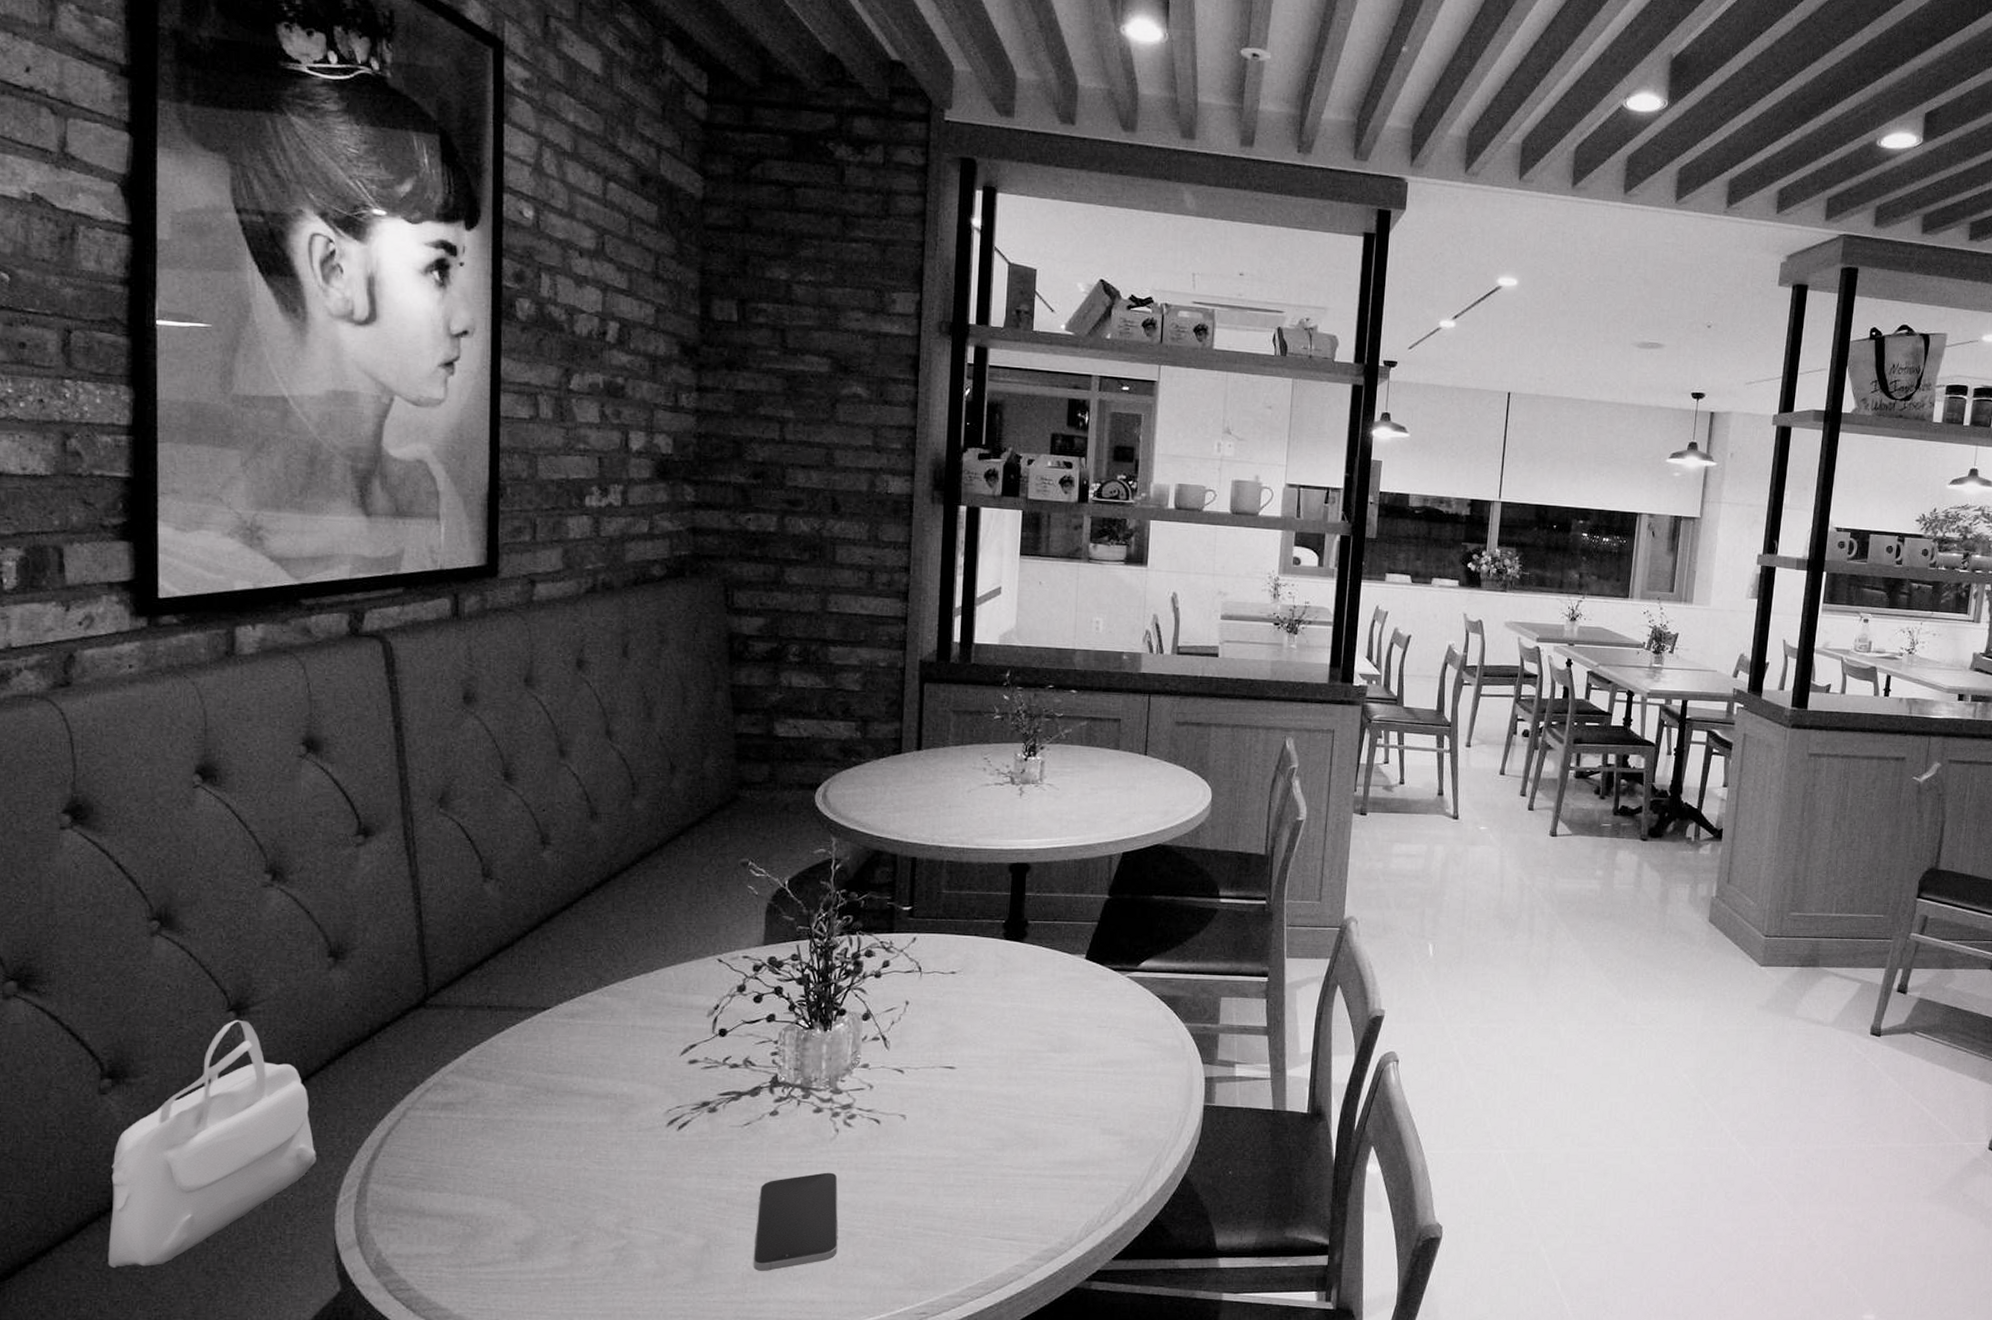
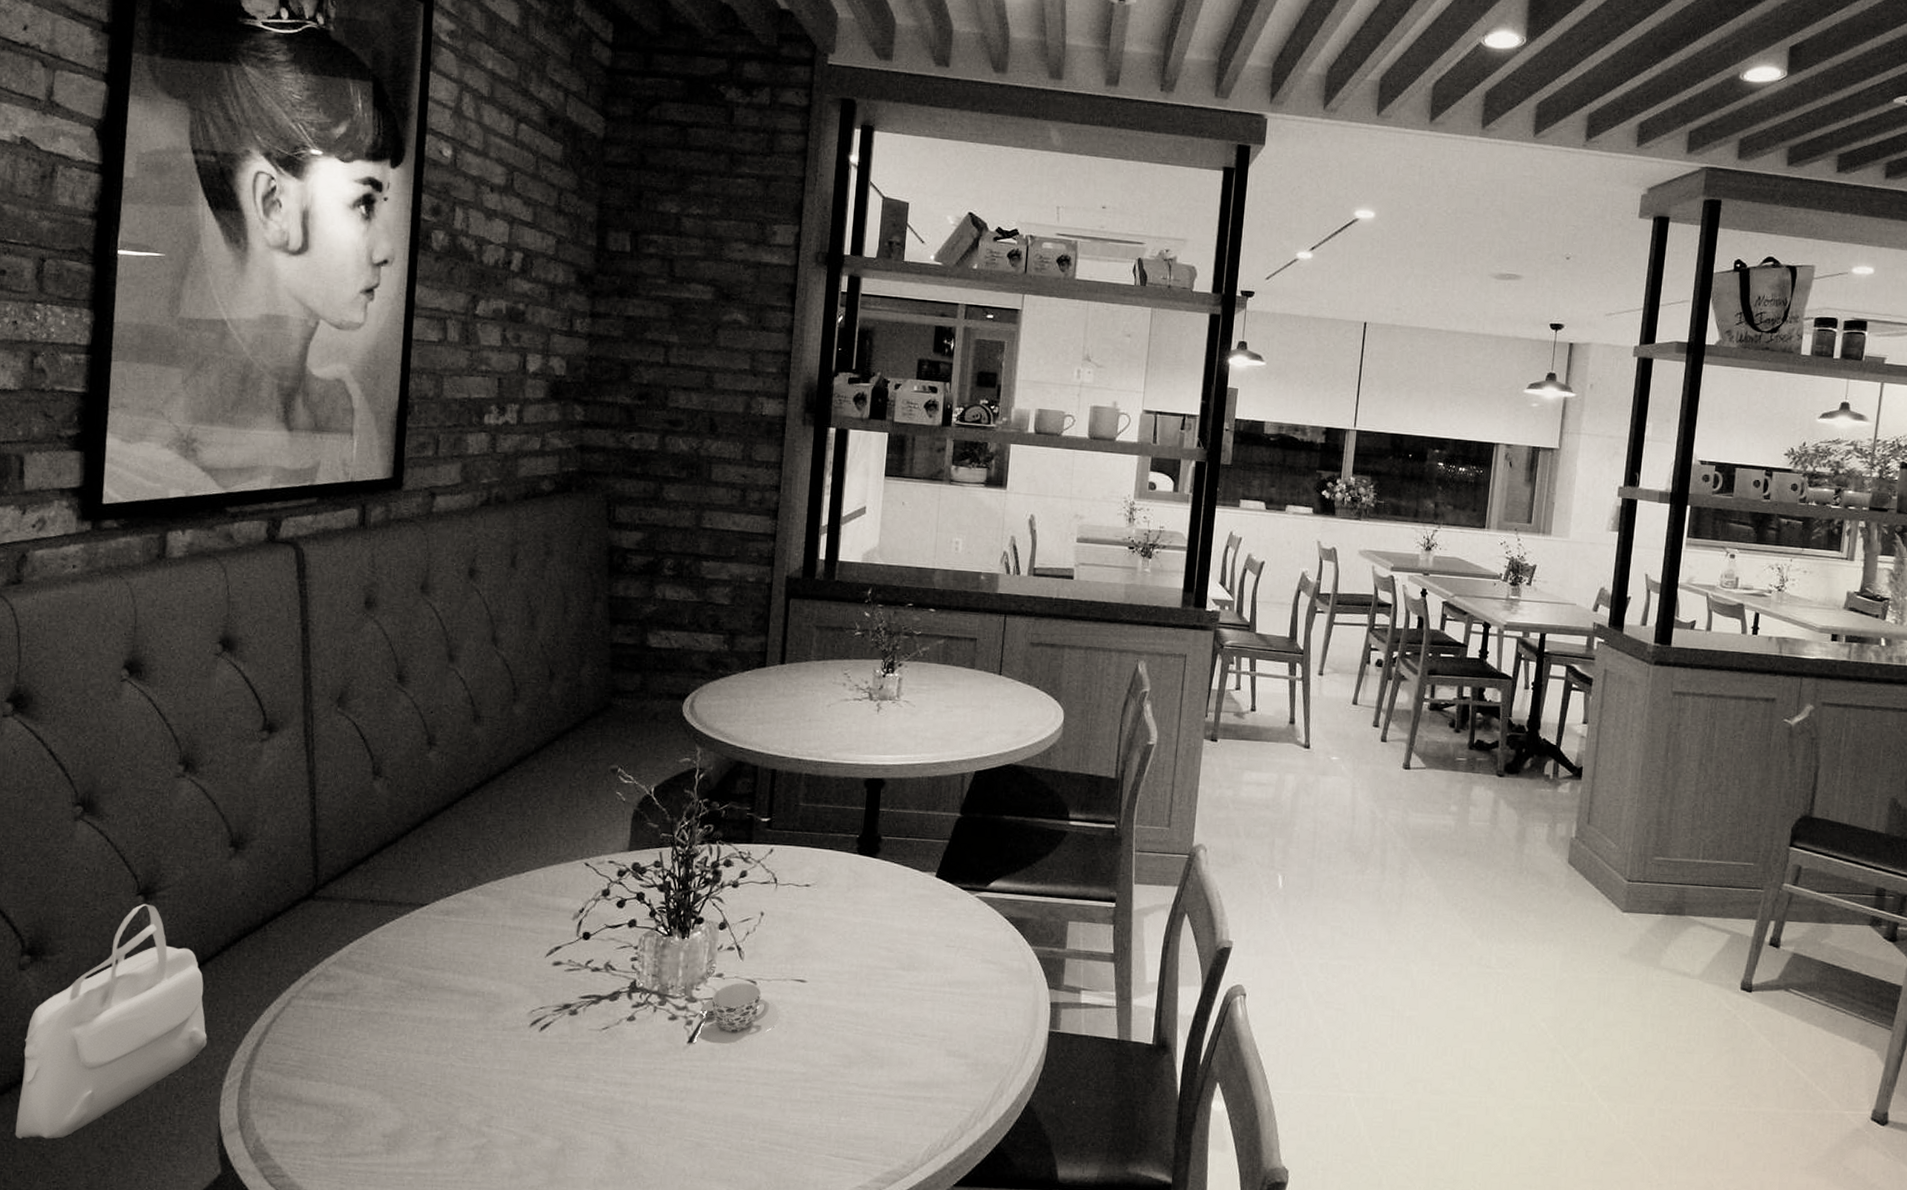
smartphone: present [753,1172,839,1271] -> none [604,1080,689,1178]
teacup: none [833,1072,930,1136] -> present [687,982,780,1045]

